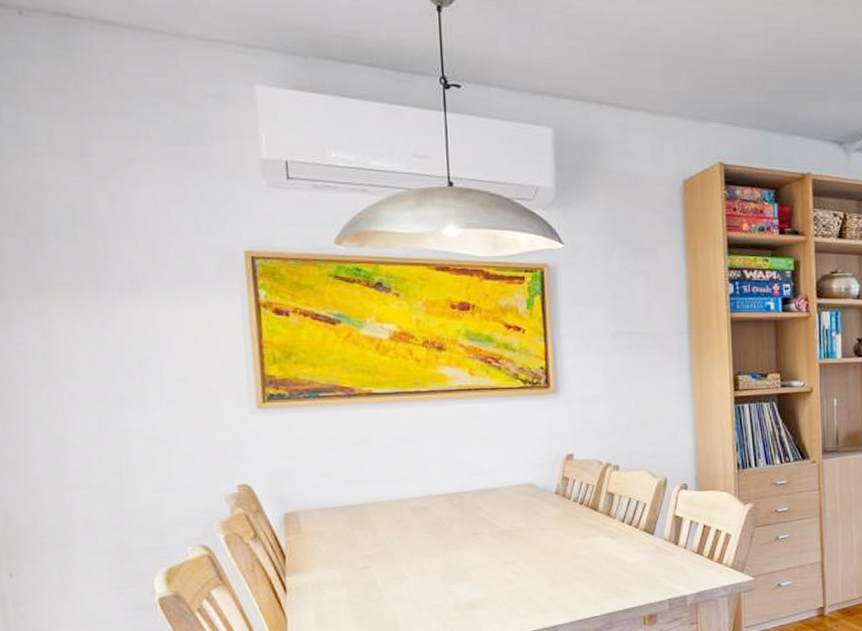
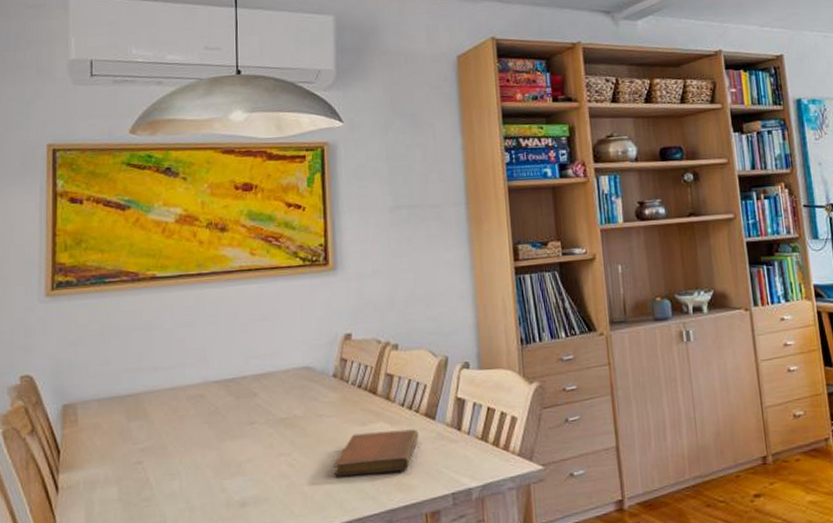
notebook: none [556,543,638,584] -> present [333,429,419,477]

